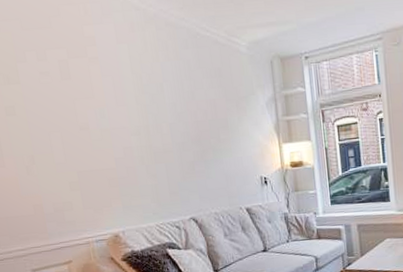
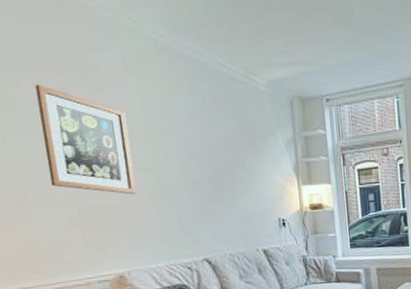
wall art: none [39,58,129,158] -> present [35,85,137,195]

